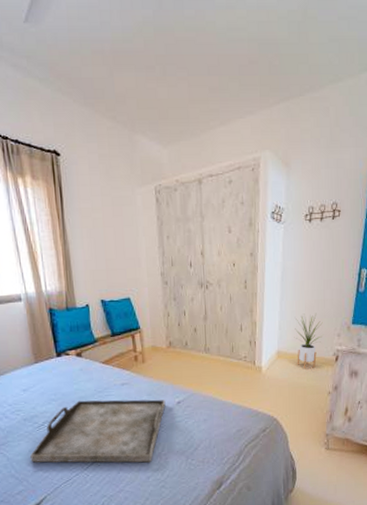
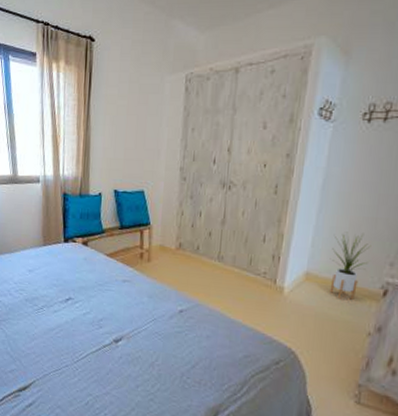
serving tray: present [30,399,166,463] -> none [26,290,167,370]

